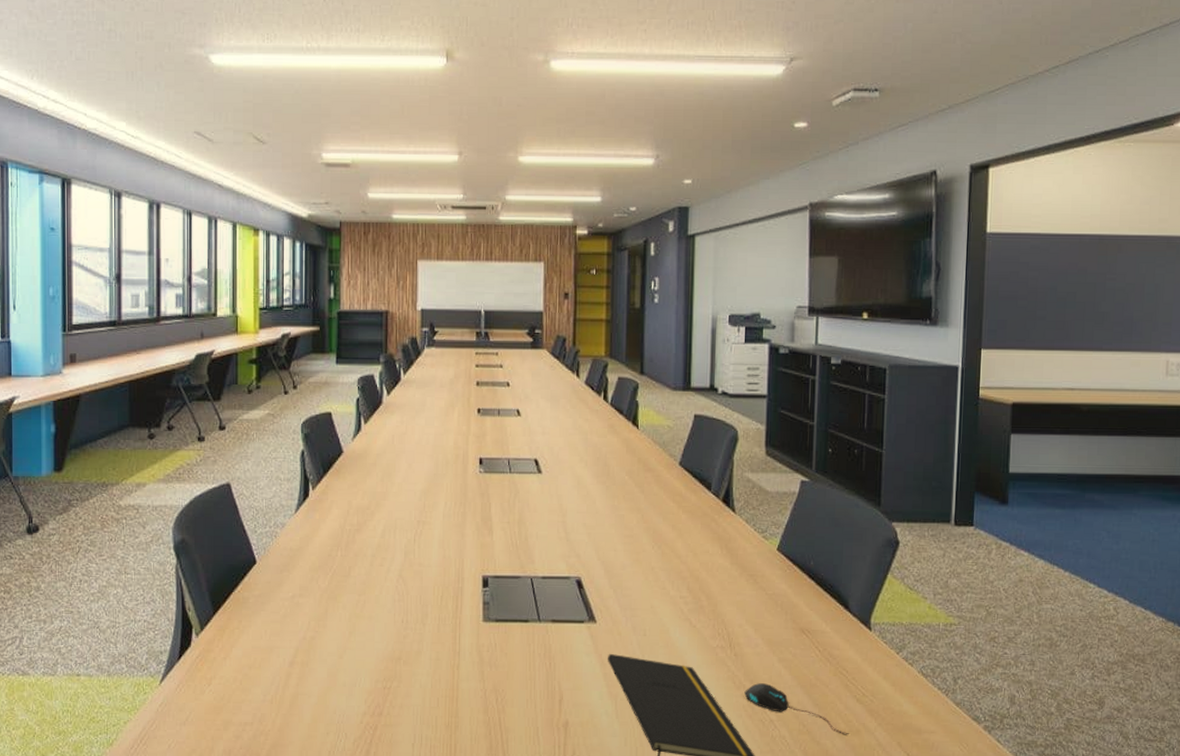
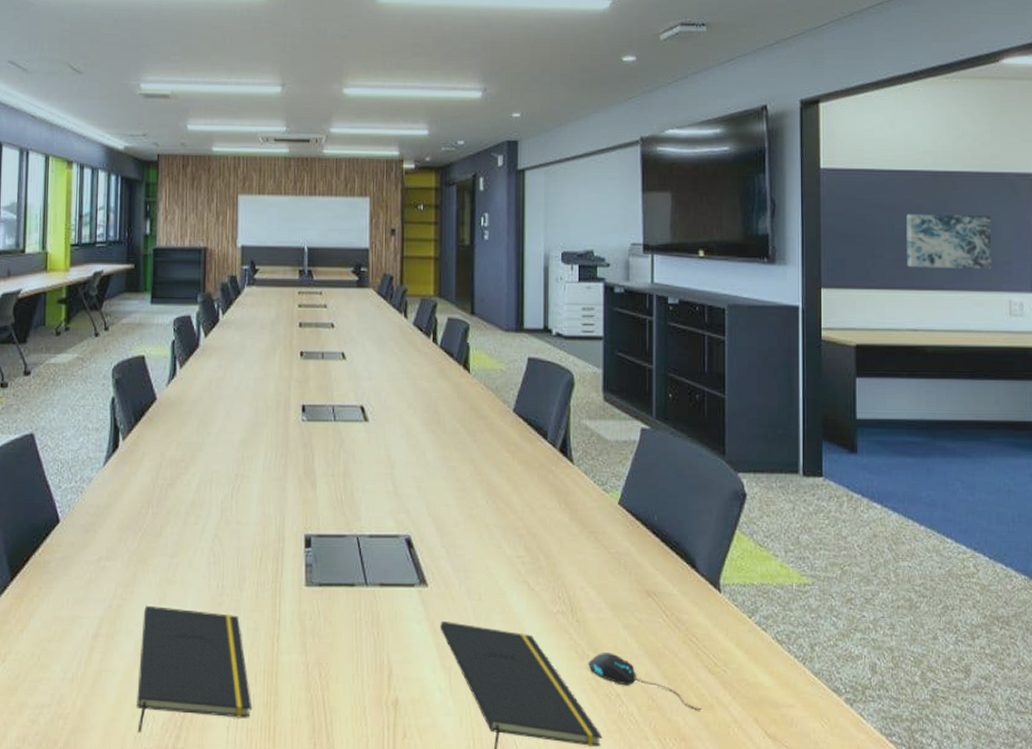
notepad: none [330,637,435,748] -> present [137,605,252,732]
wall art: none [1067,277,1154,330] -> present [906,214,991,269]

